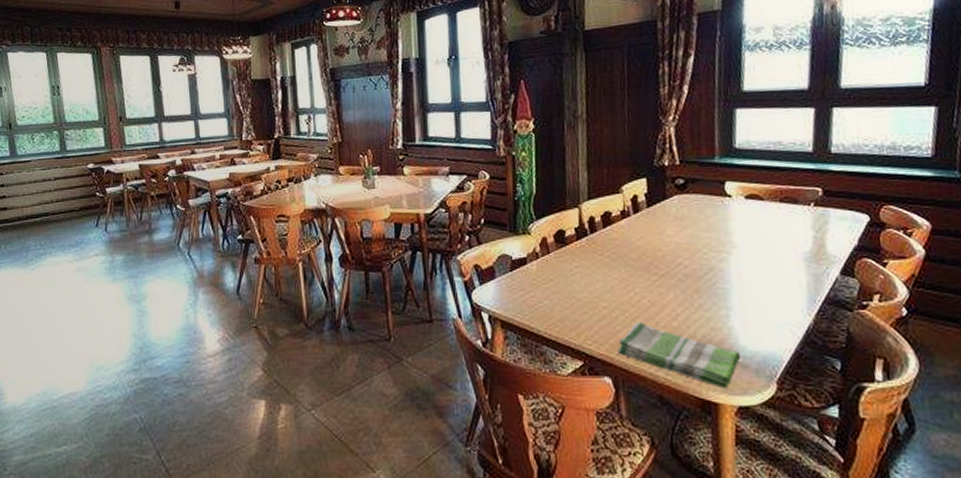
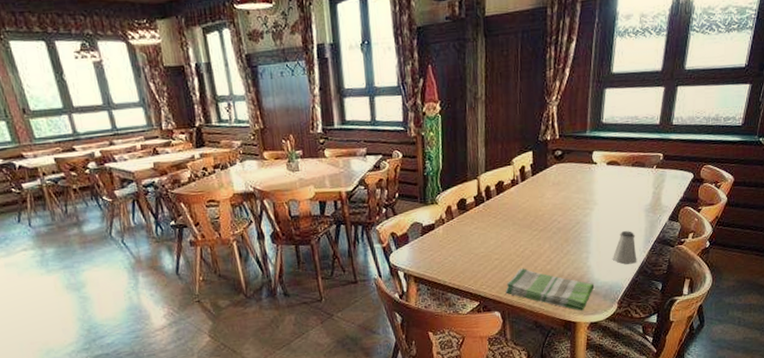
saltshaker: none [764,285,800,330] -> present [613,231,637,264]

